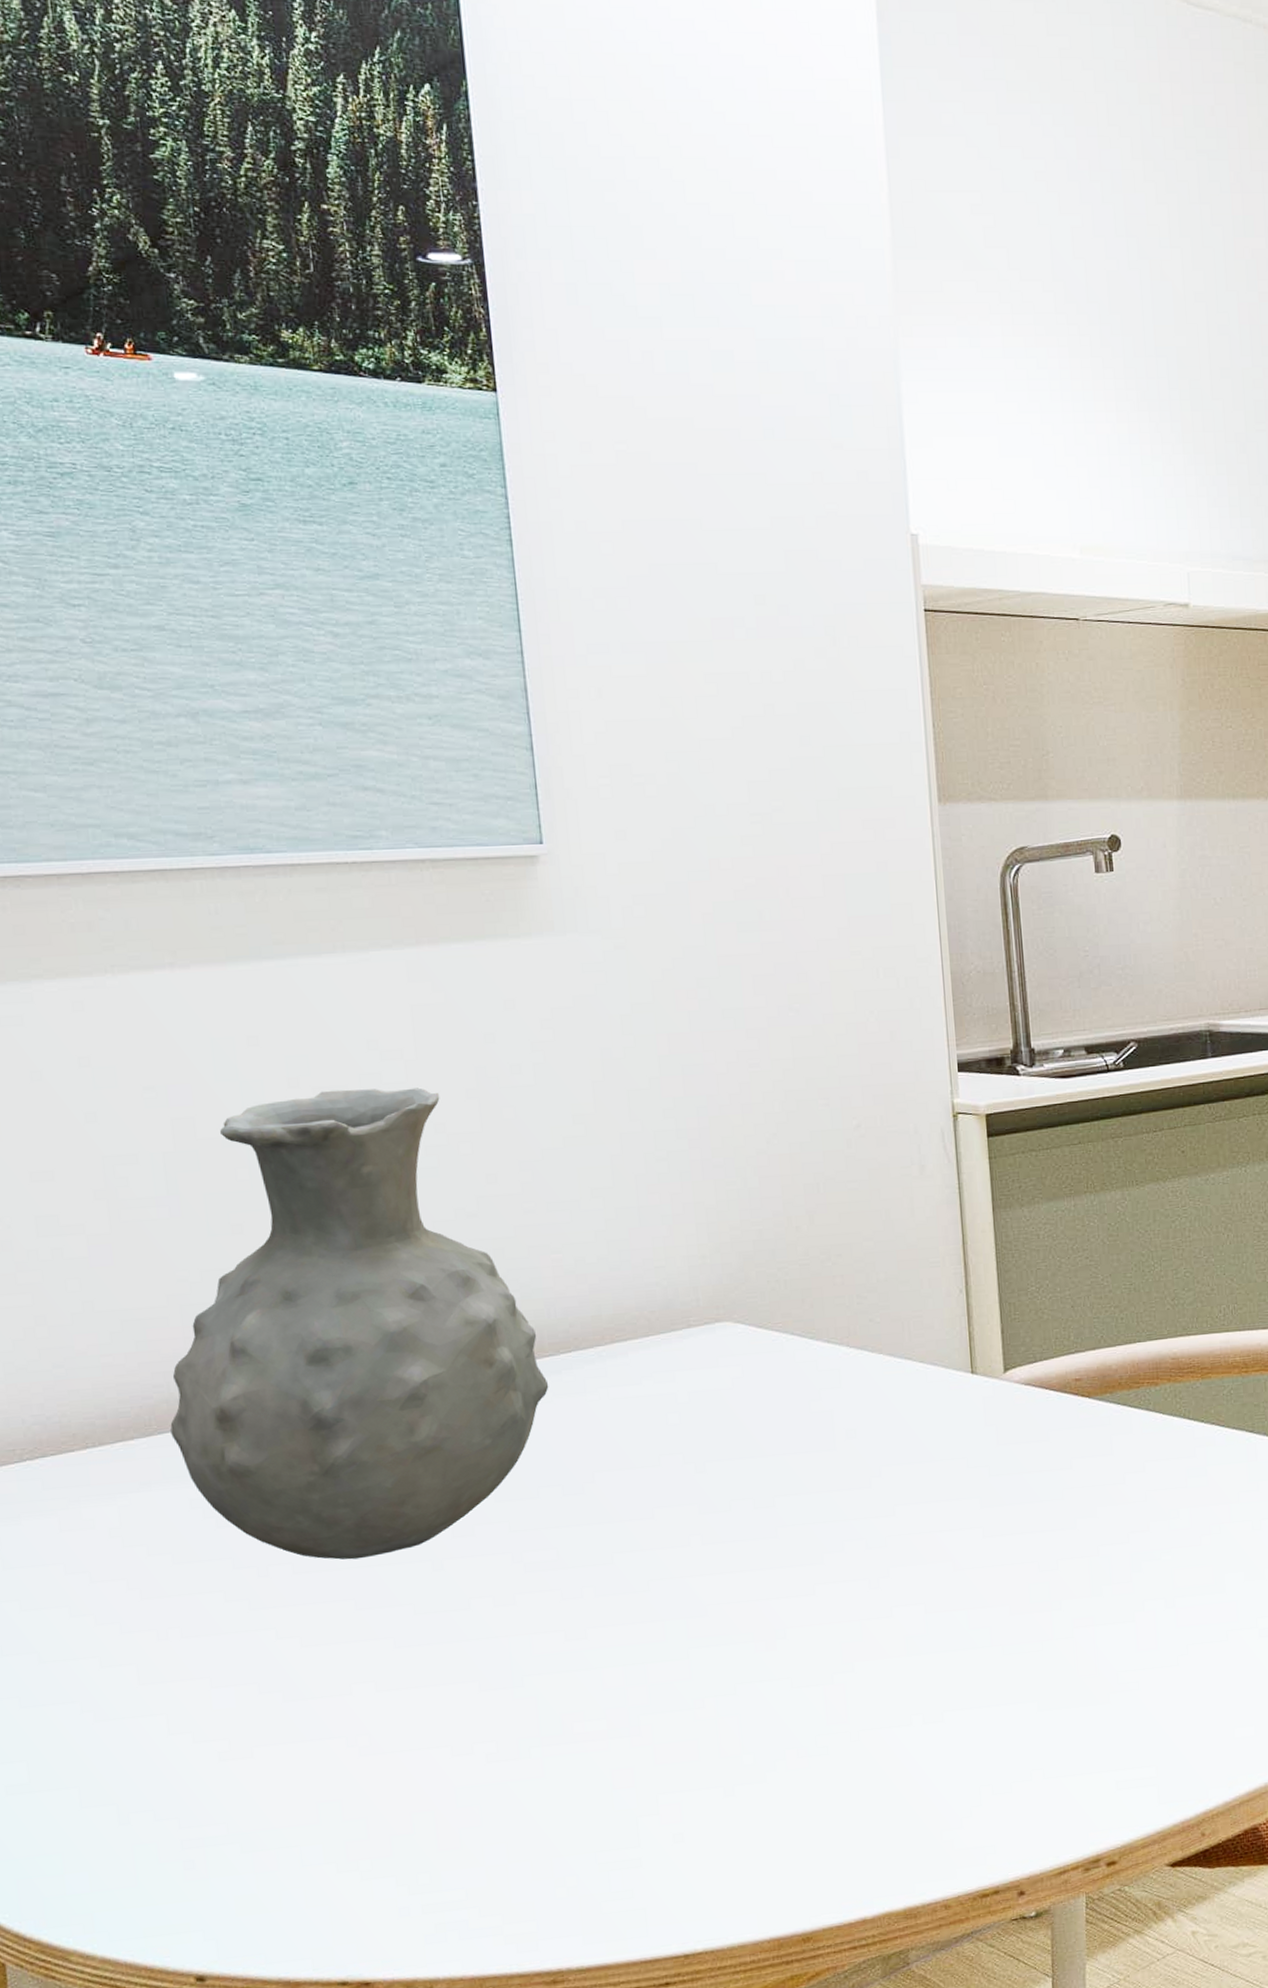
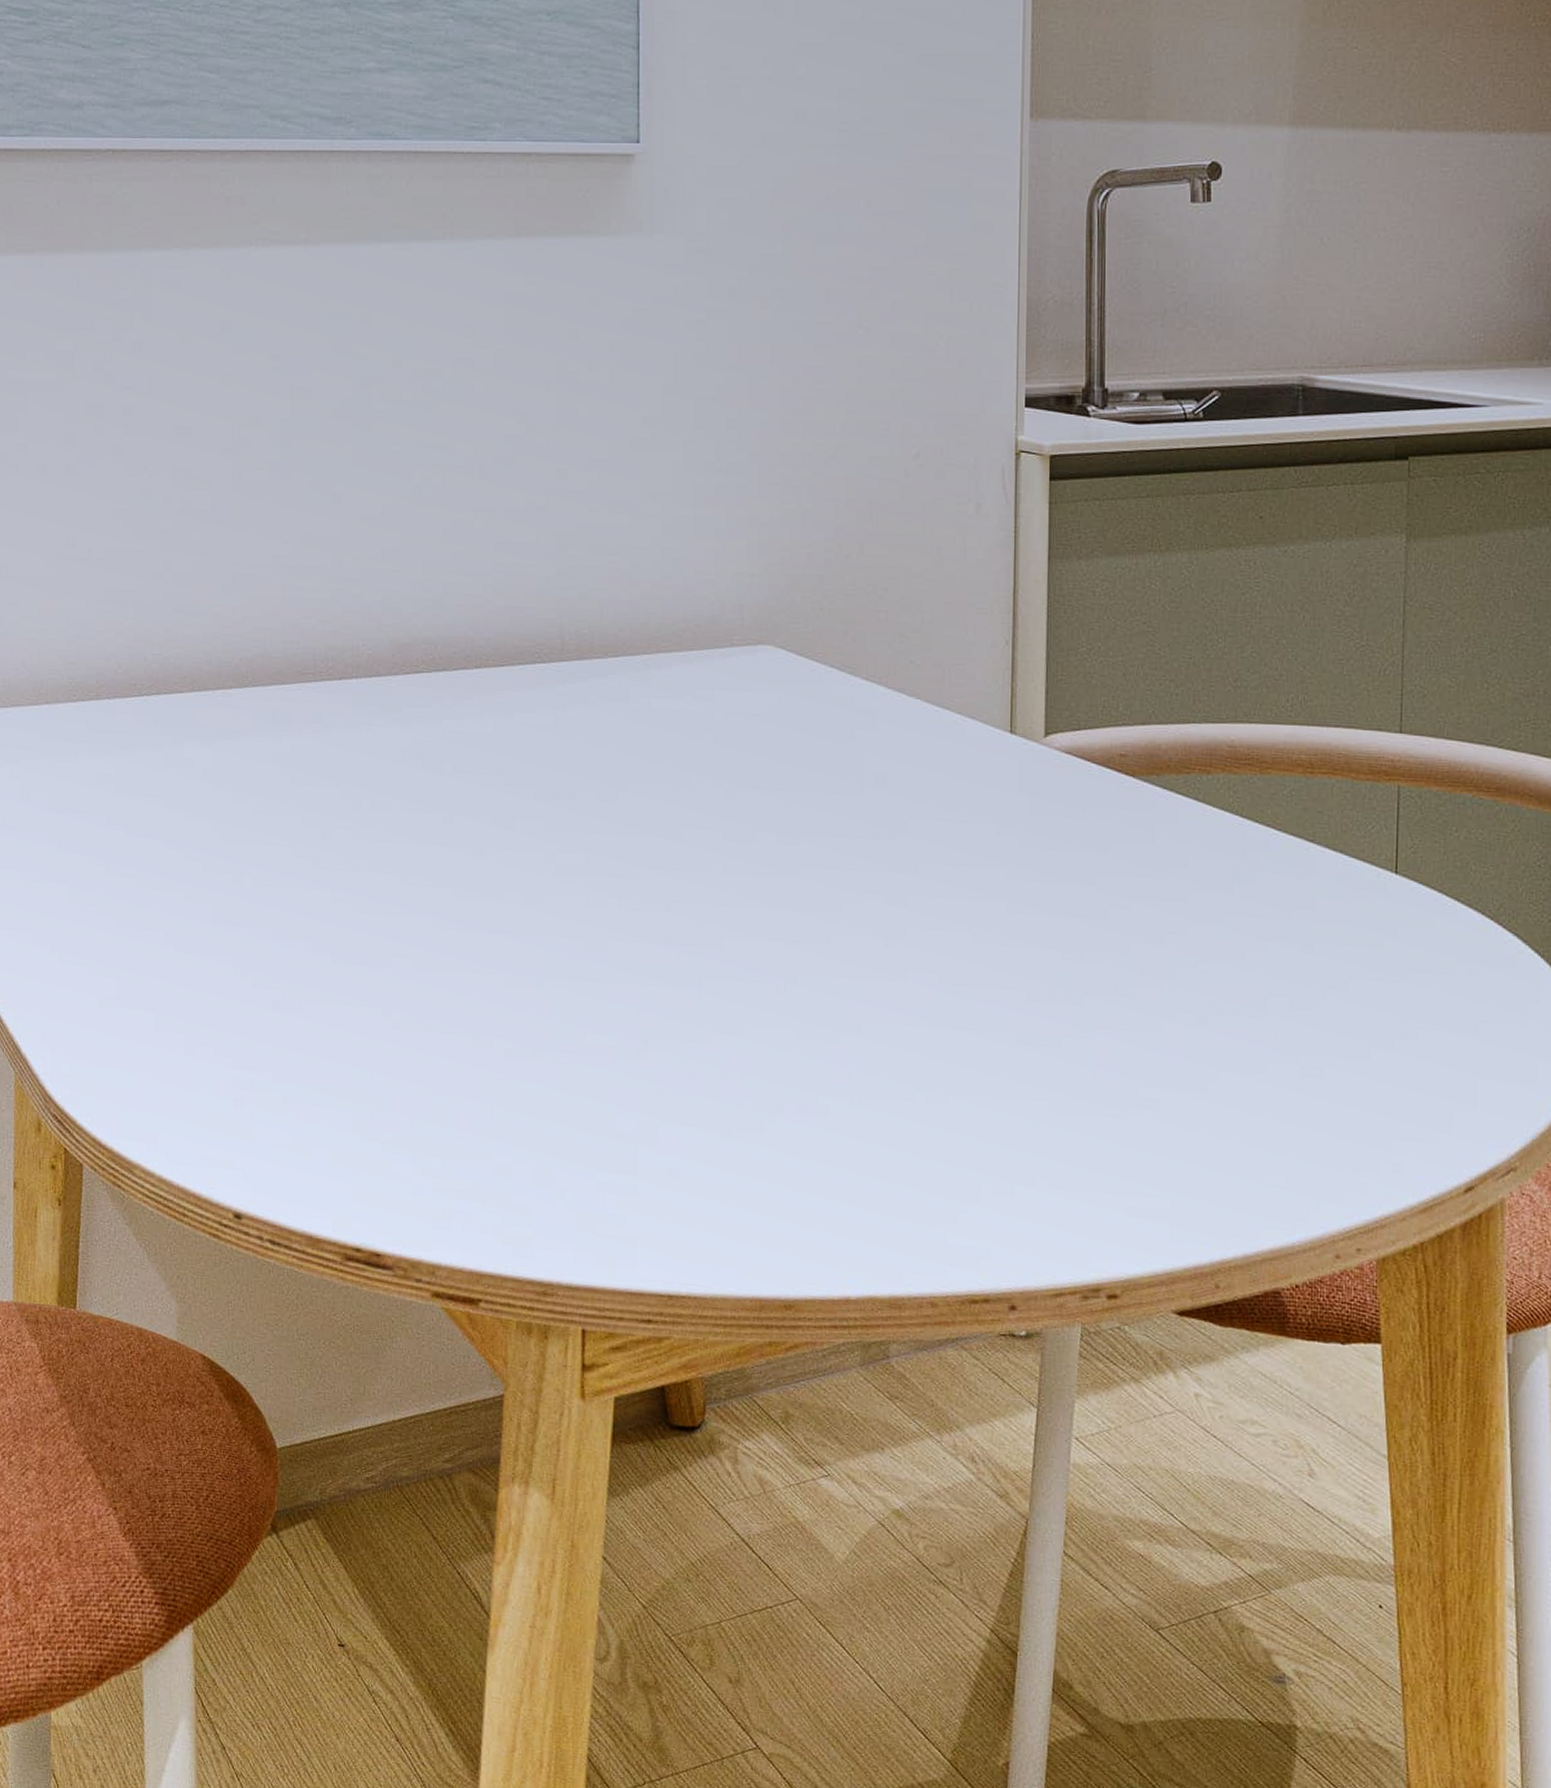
vase: present [170,1087,549,1560] -> none [263,372,595,835]

